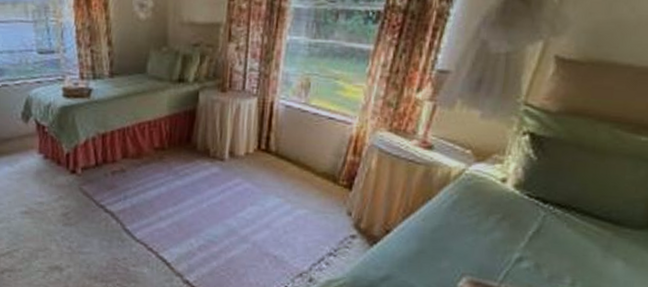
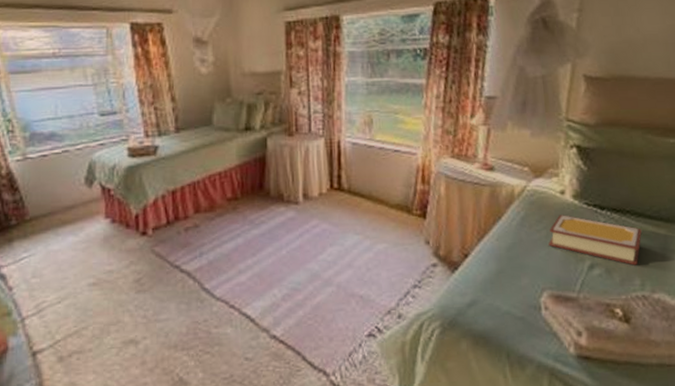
book: none [478,203,586,264] -> present [548,215,643,266]

